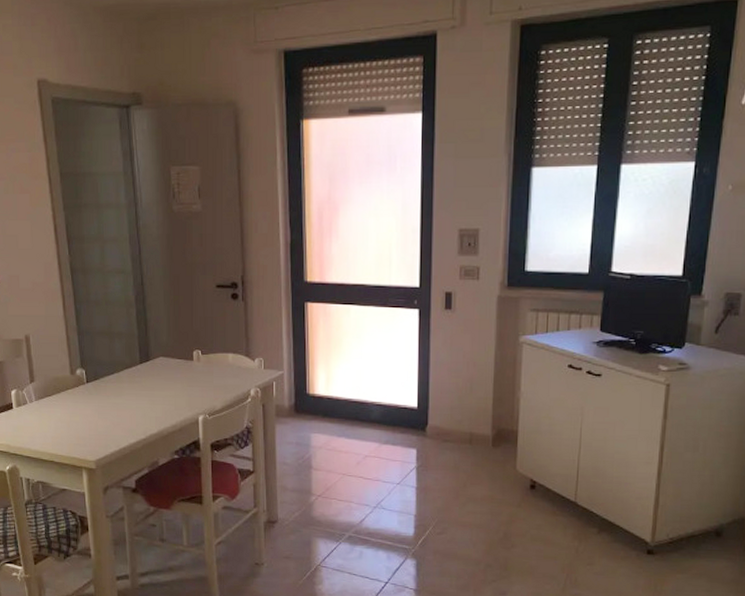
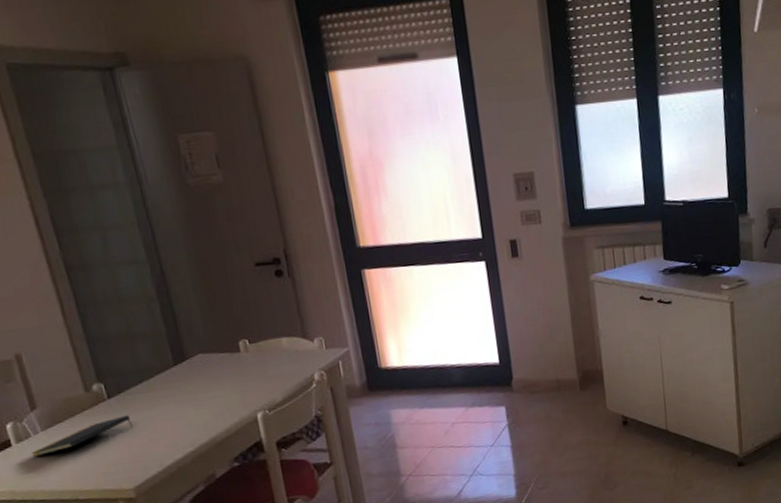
notepad: none [26,399,102,421] -> present [31,415,134,458]

